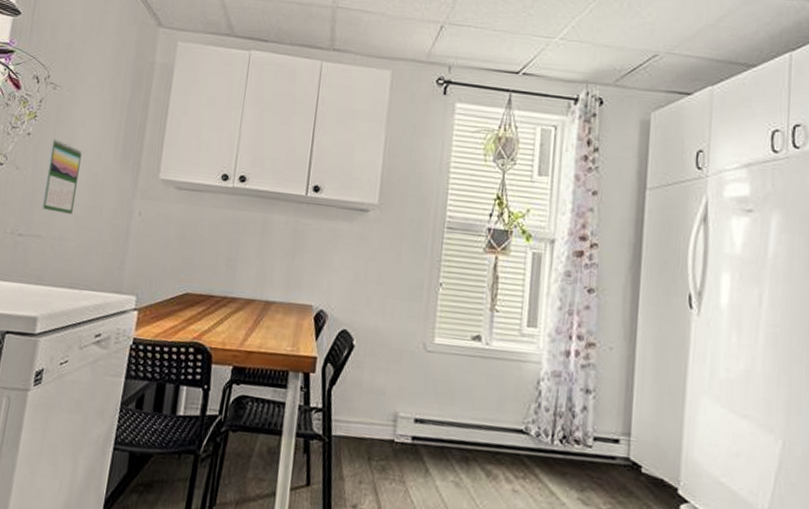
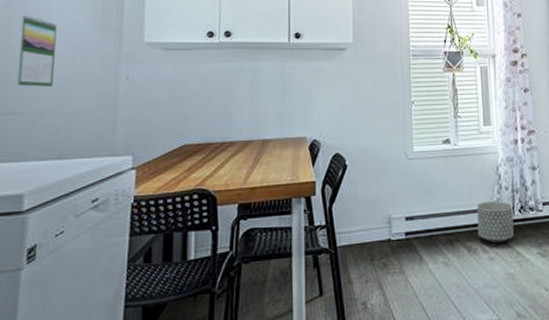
planter: none [501,419,552,475] -> present [476,201,514,244]

